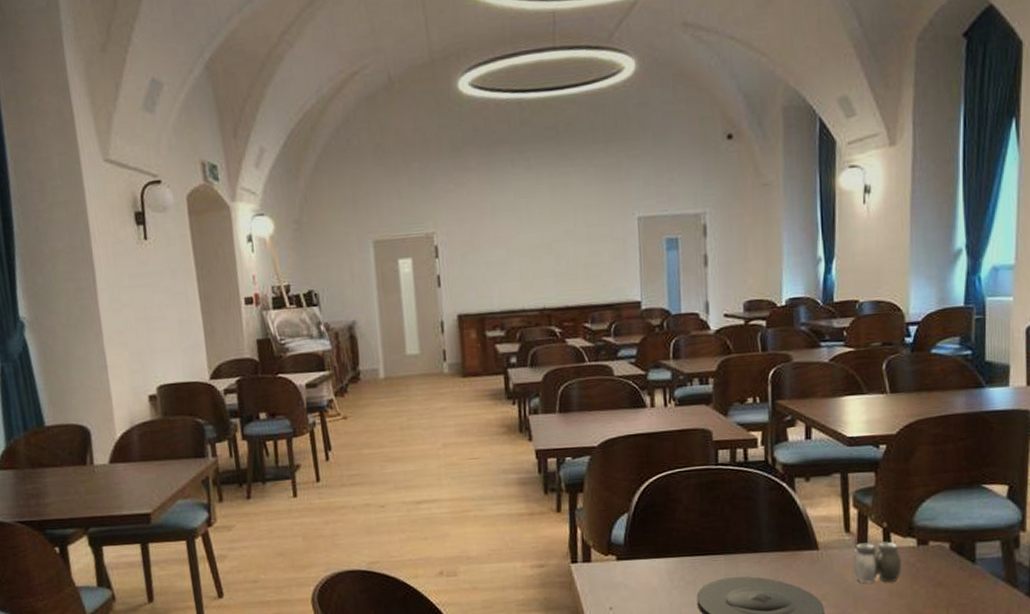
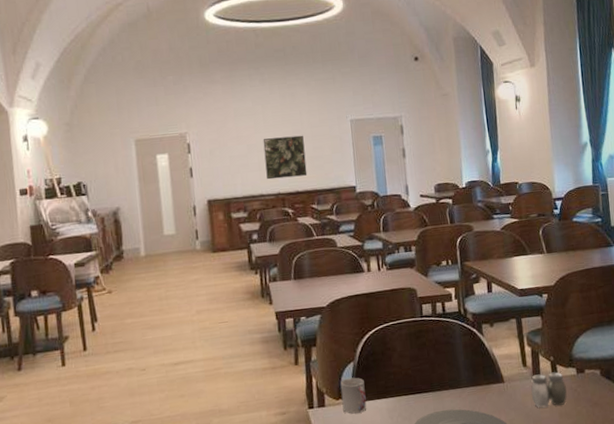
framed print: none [526,236,580,292] -> present [263,135,308,180]
cup: none [610,531,642,573] -> present [340,377,367,414]

